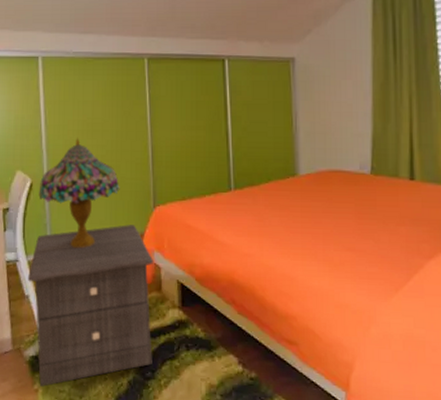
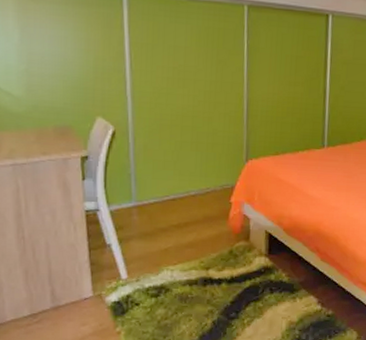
nightstand: present [27,225,153,387] -> none [109,177,243,329]
table lamp: present [39,138,120,249] -> none [122,86,212,199]

